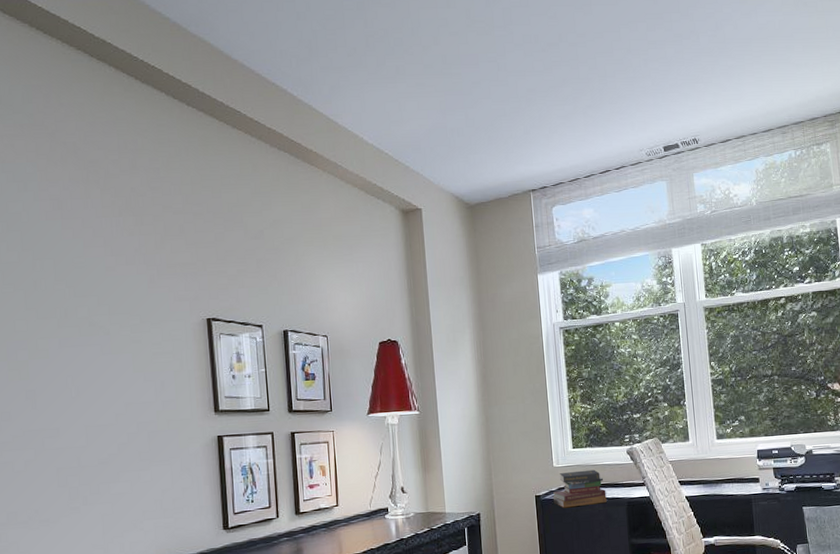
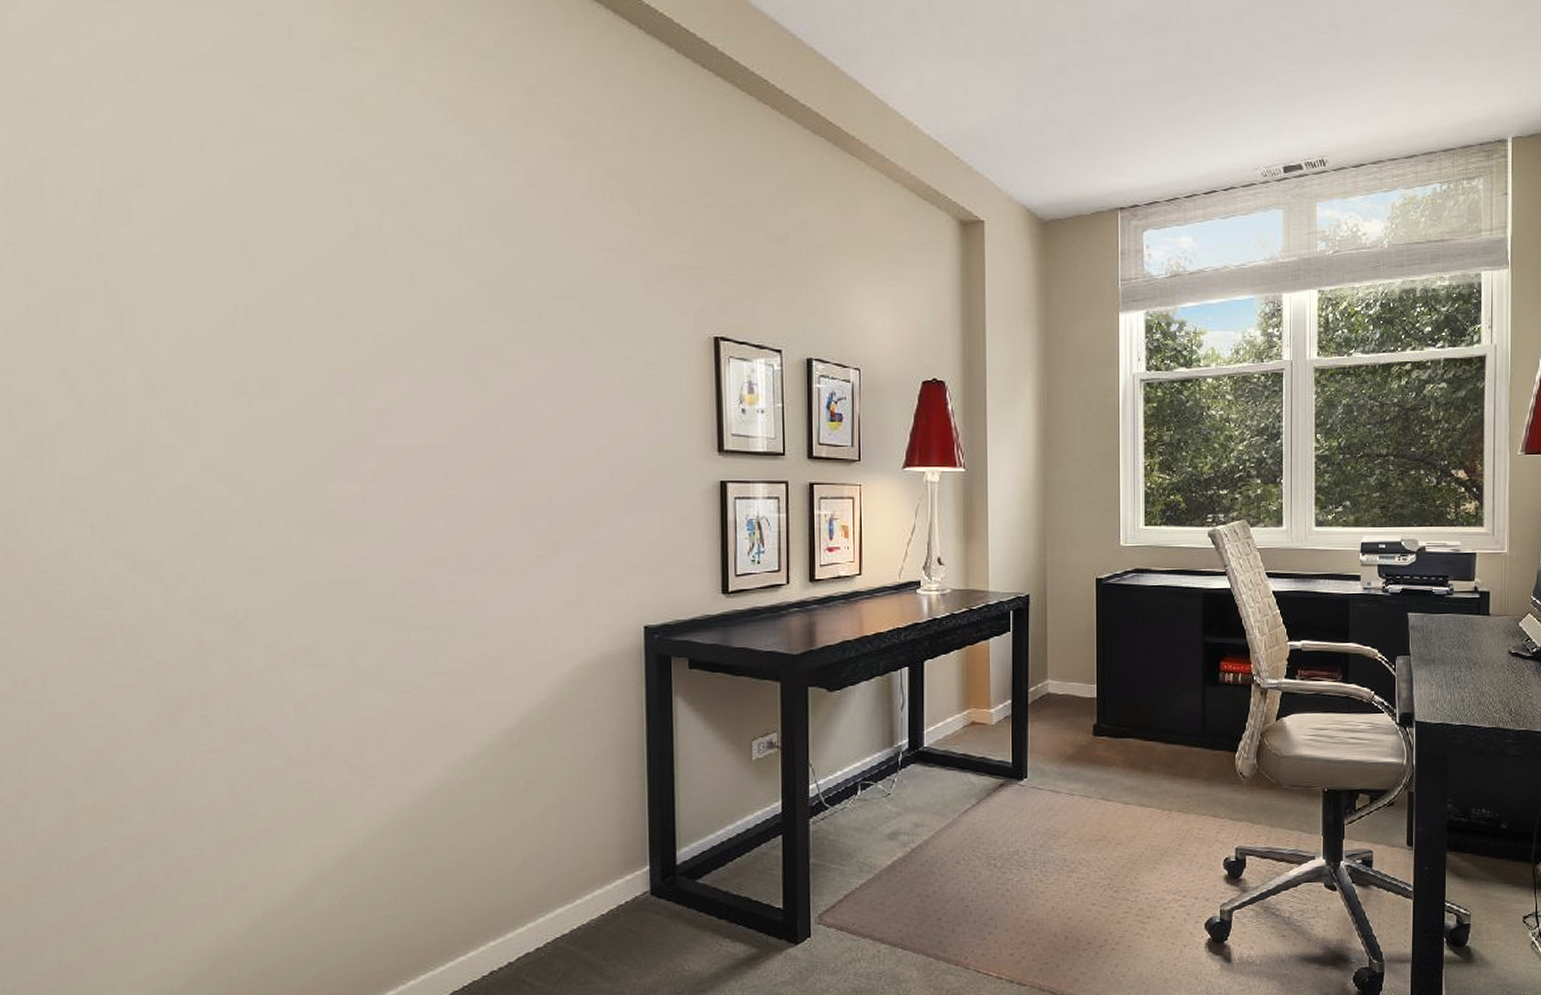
books: present [552,469,607,508] -> none [1116,552,1180,596]

